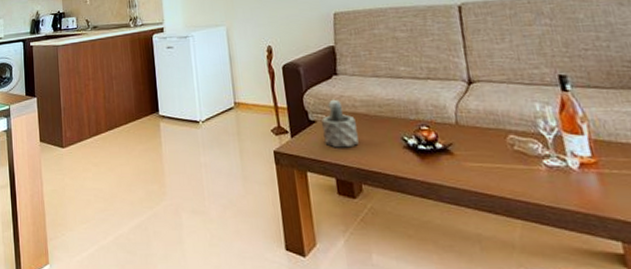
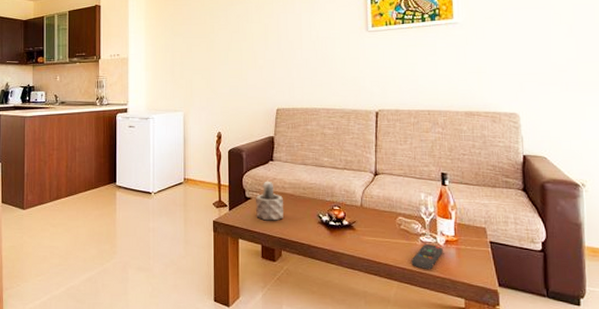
remote control: none [535,169,579,204] -> present [411,244,443,270]

